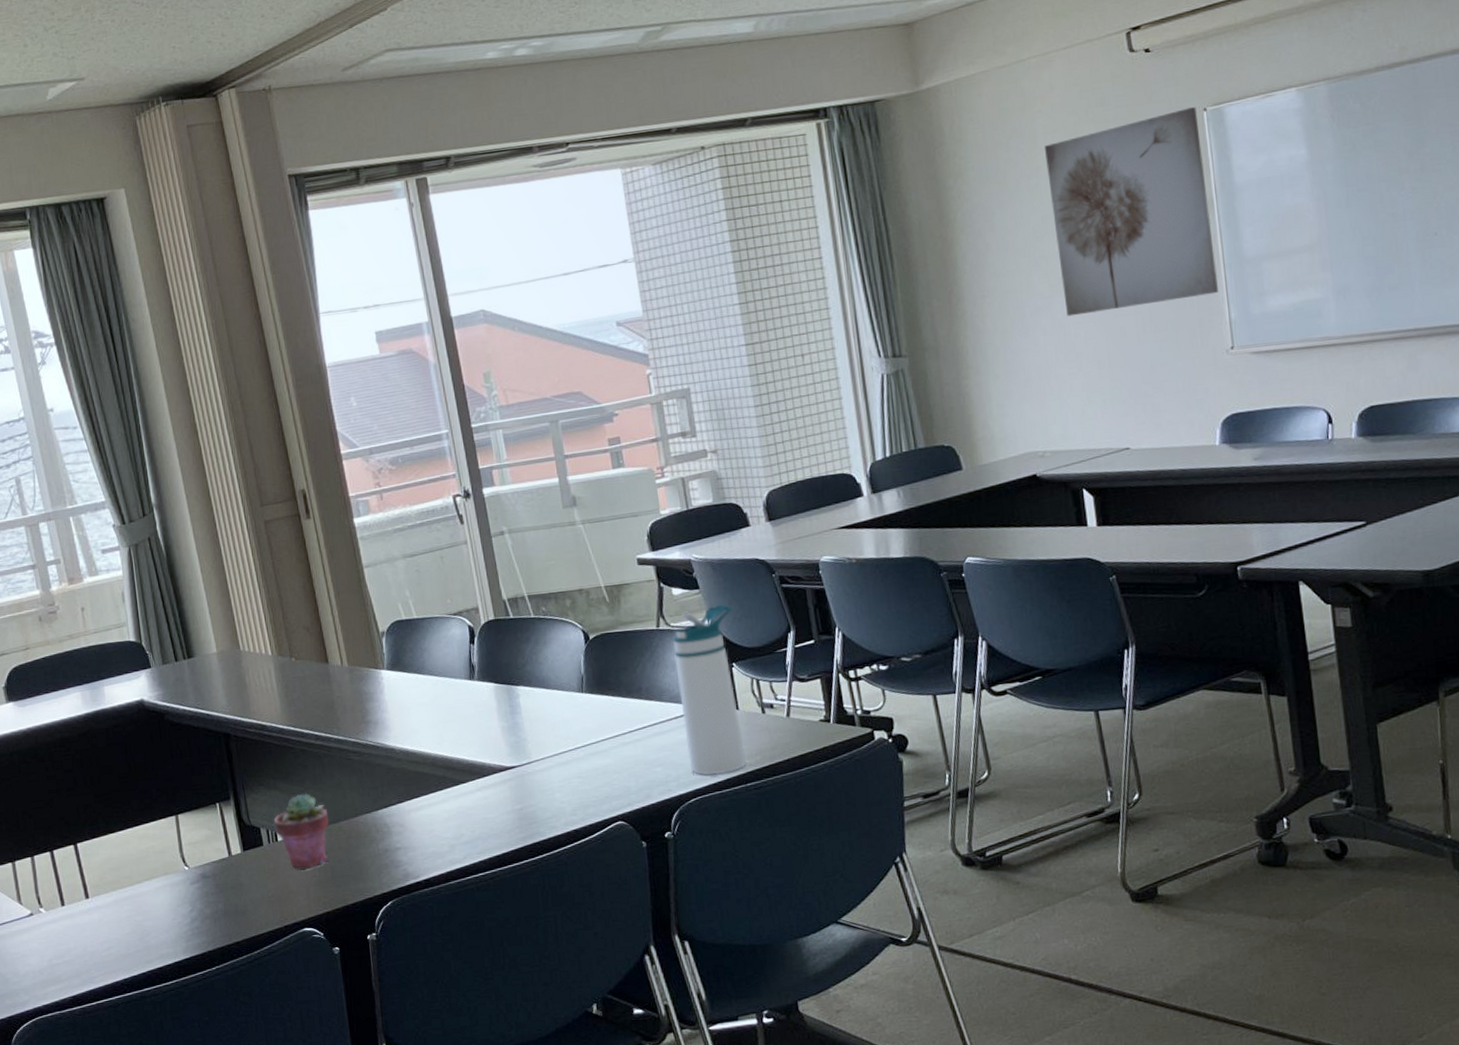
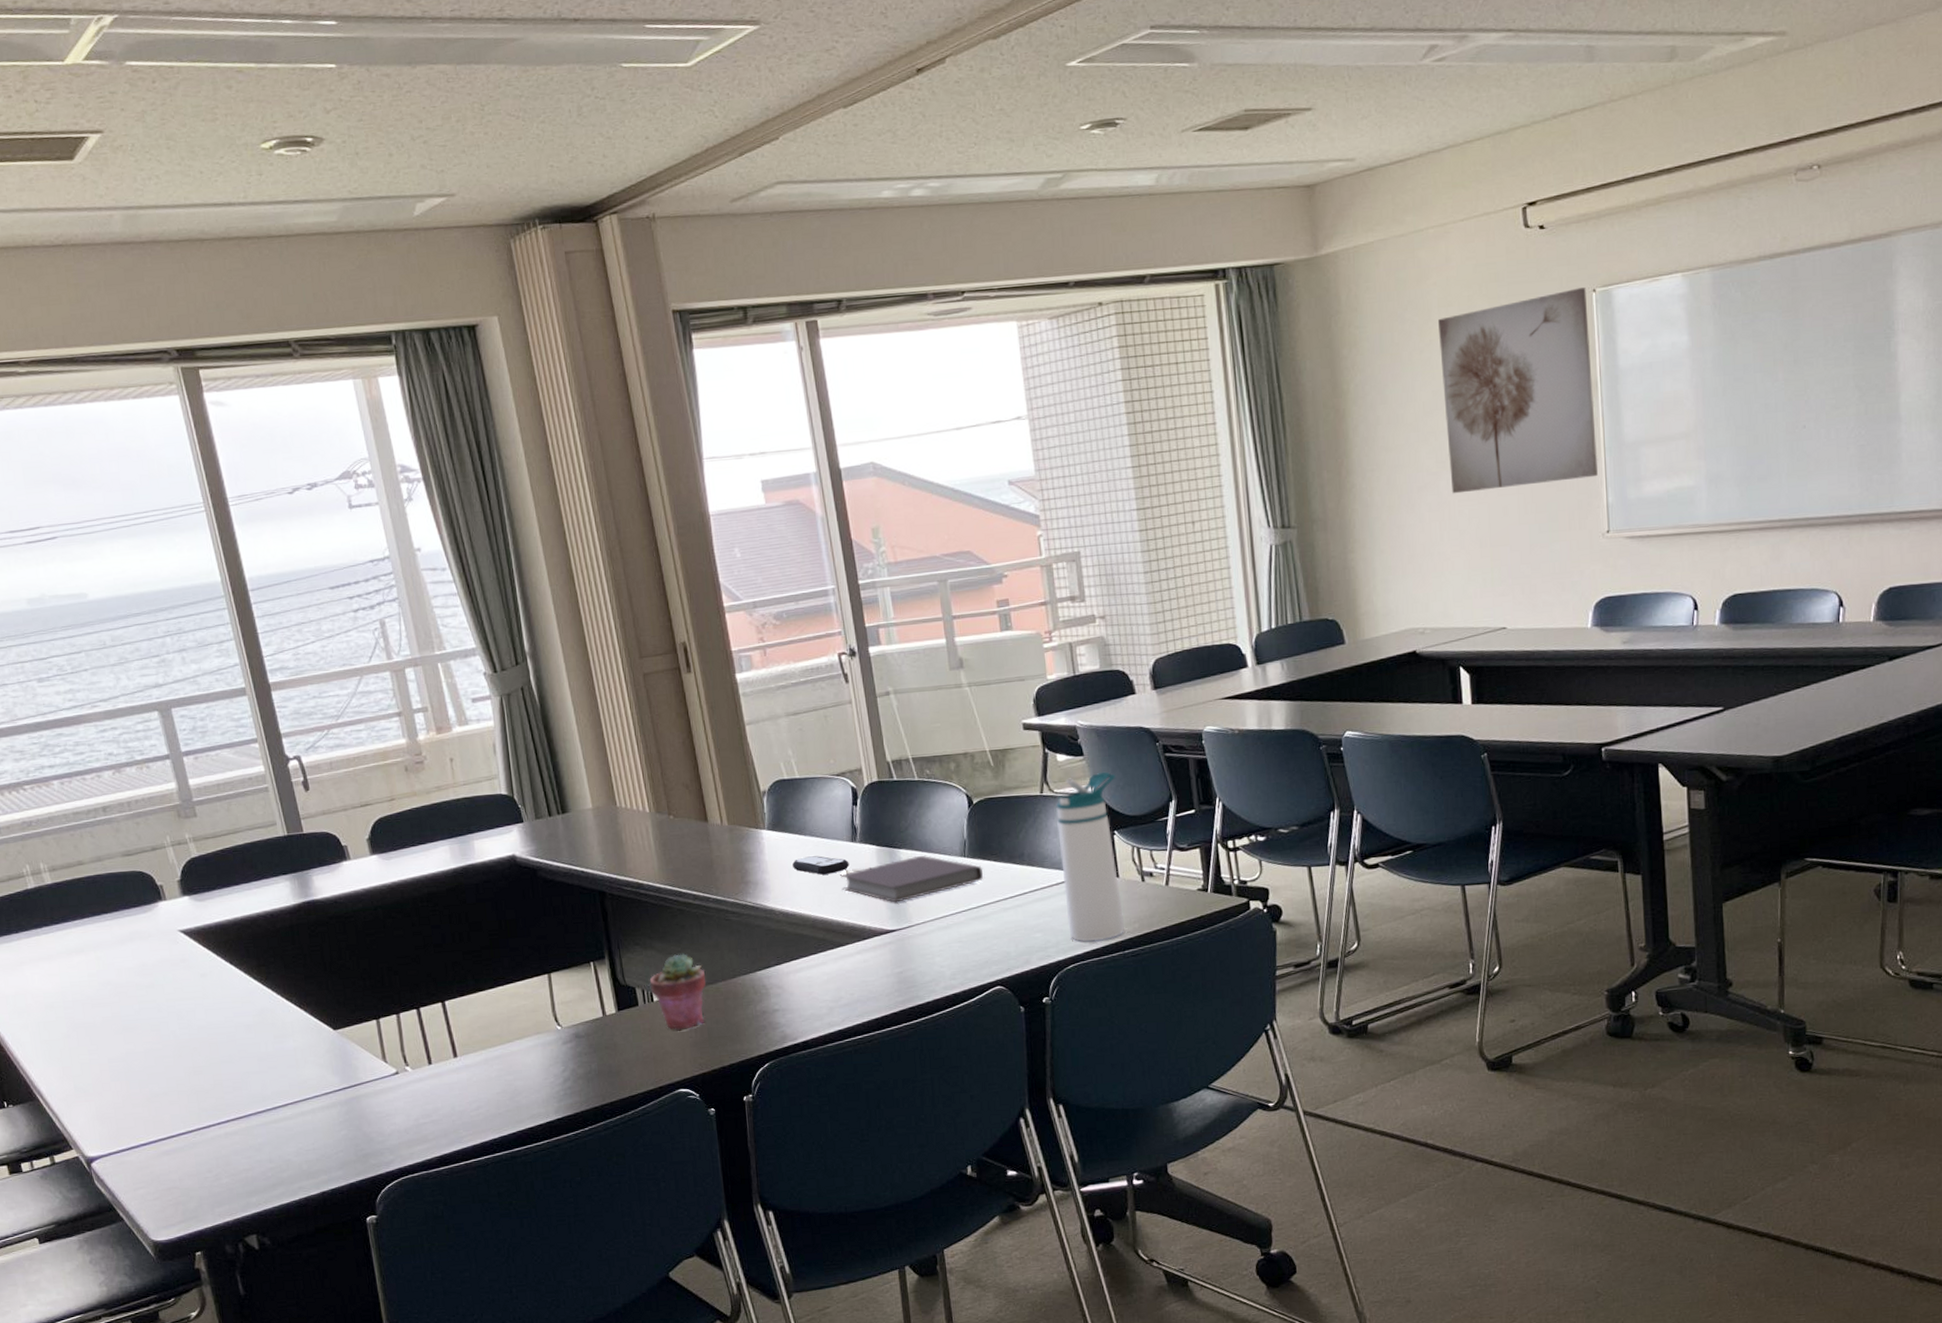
remote control: none [412,694,468,713] -> present [792,856,849,875]
notebook: none [458,691,601,739] -> present [839,855,983,903]

